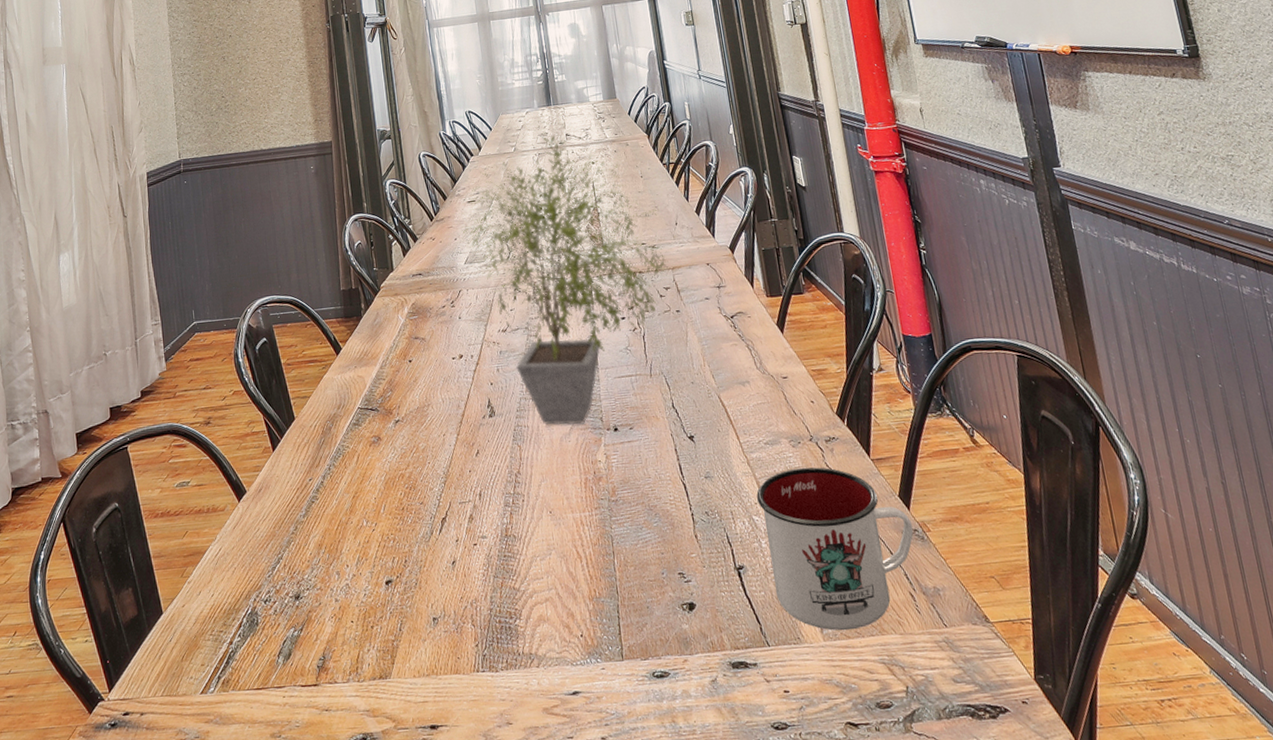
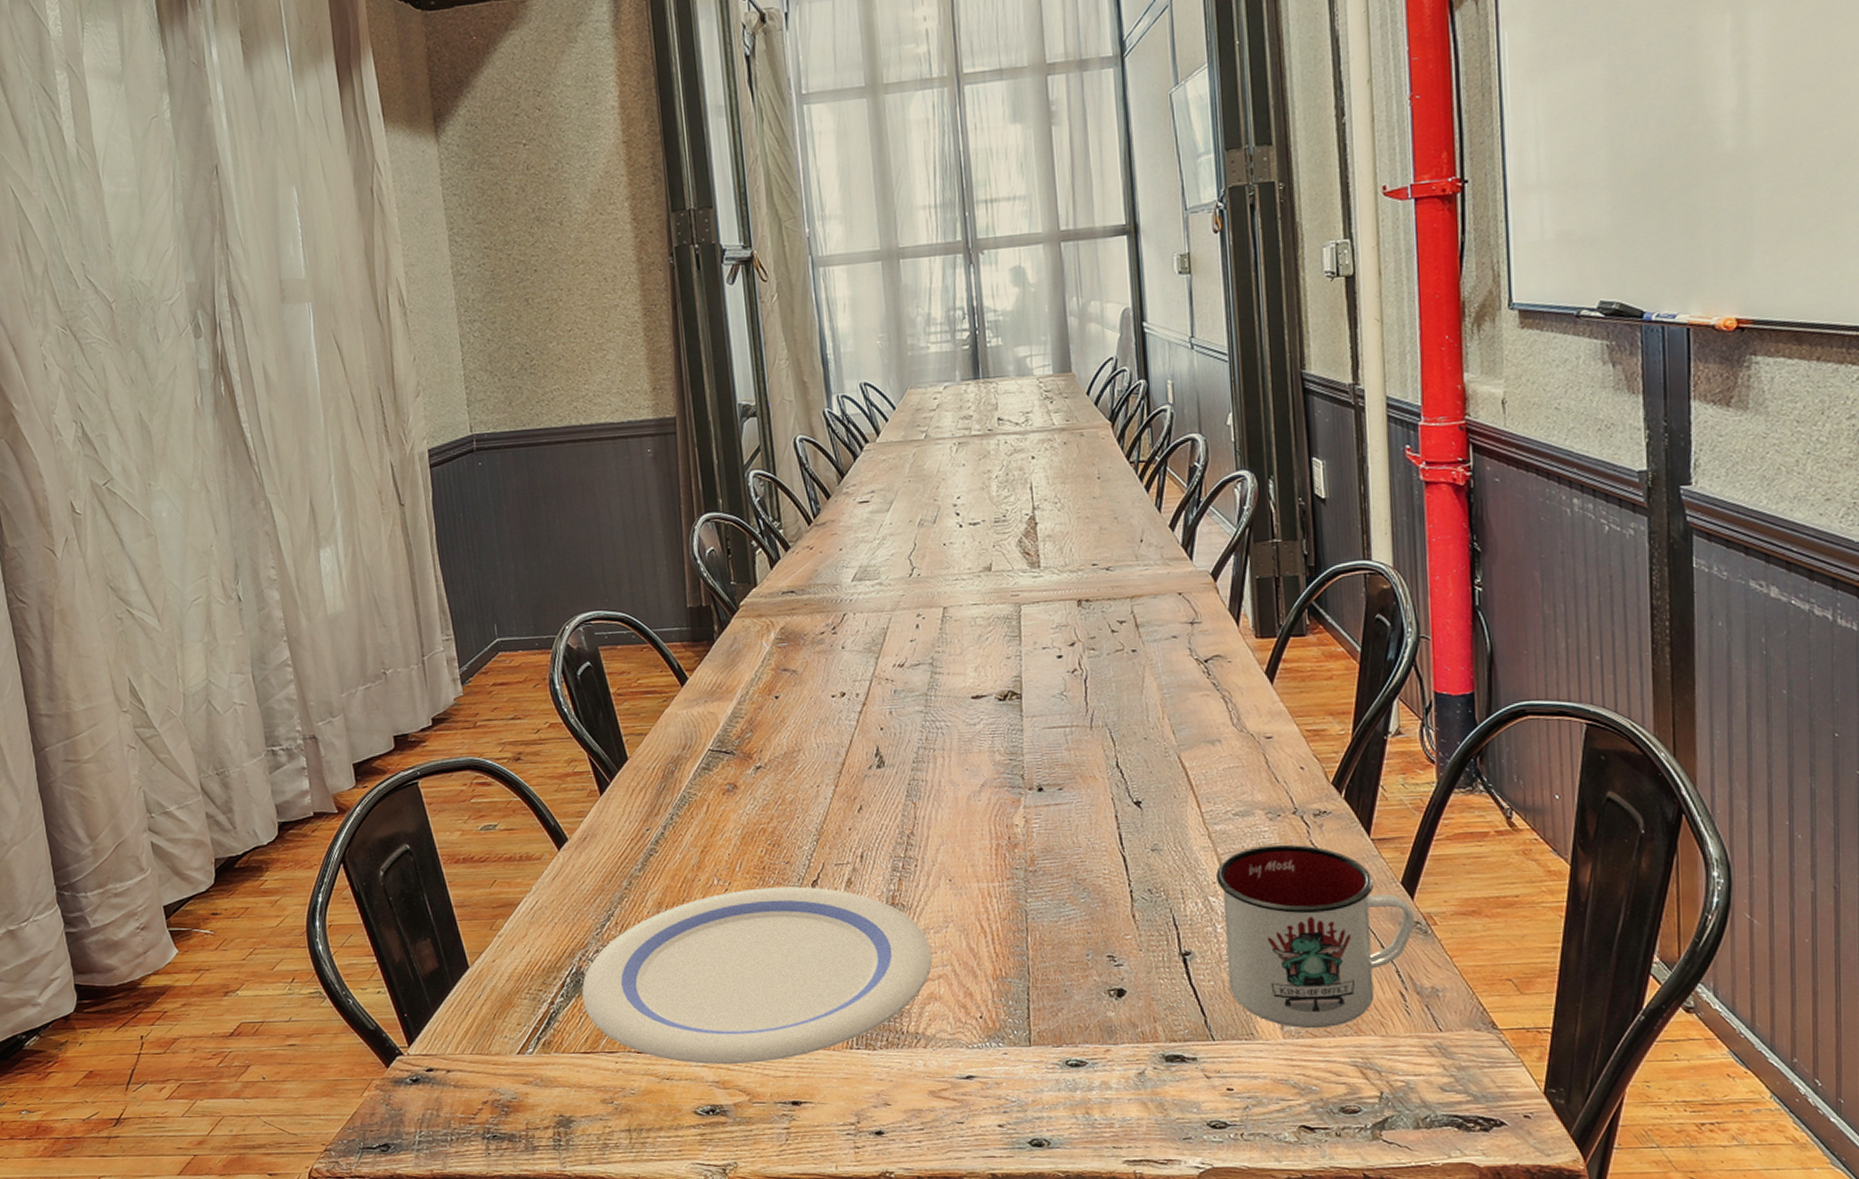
plate: none [256,524,540,694] -> present [582,886,932,1065]
potted plant: present [462,135,668,425] -> none [850,419,1126,782]

